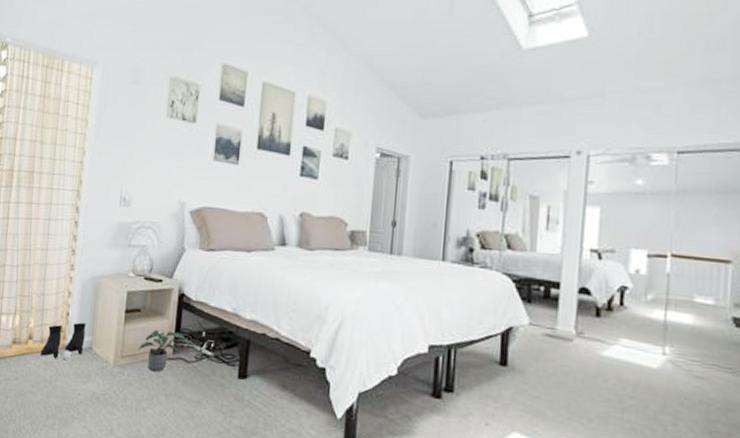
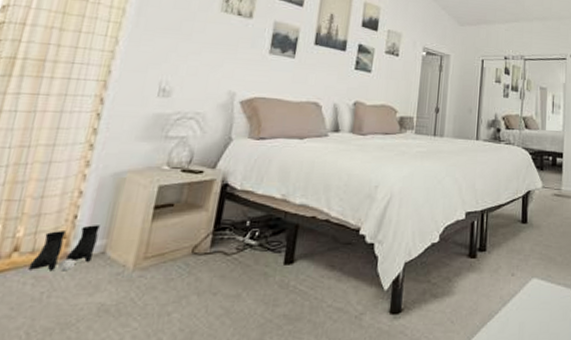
potted plant: present [137,330,185,372] -> none [166,224,226,270]

